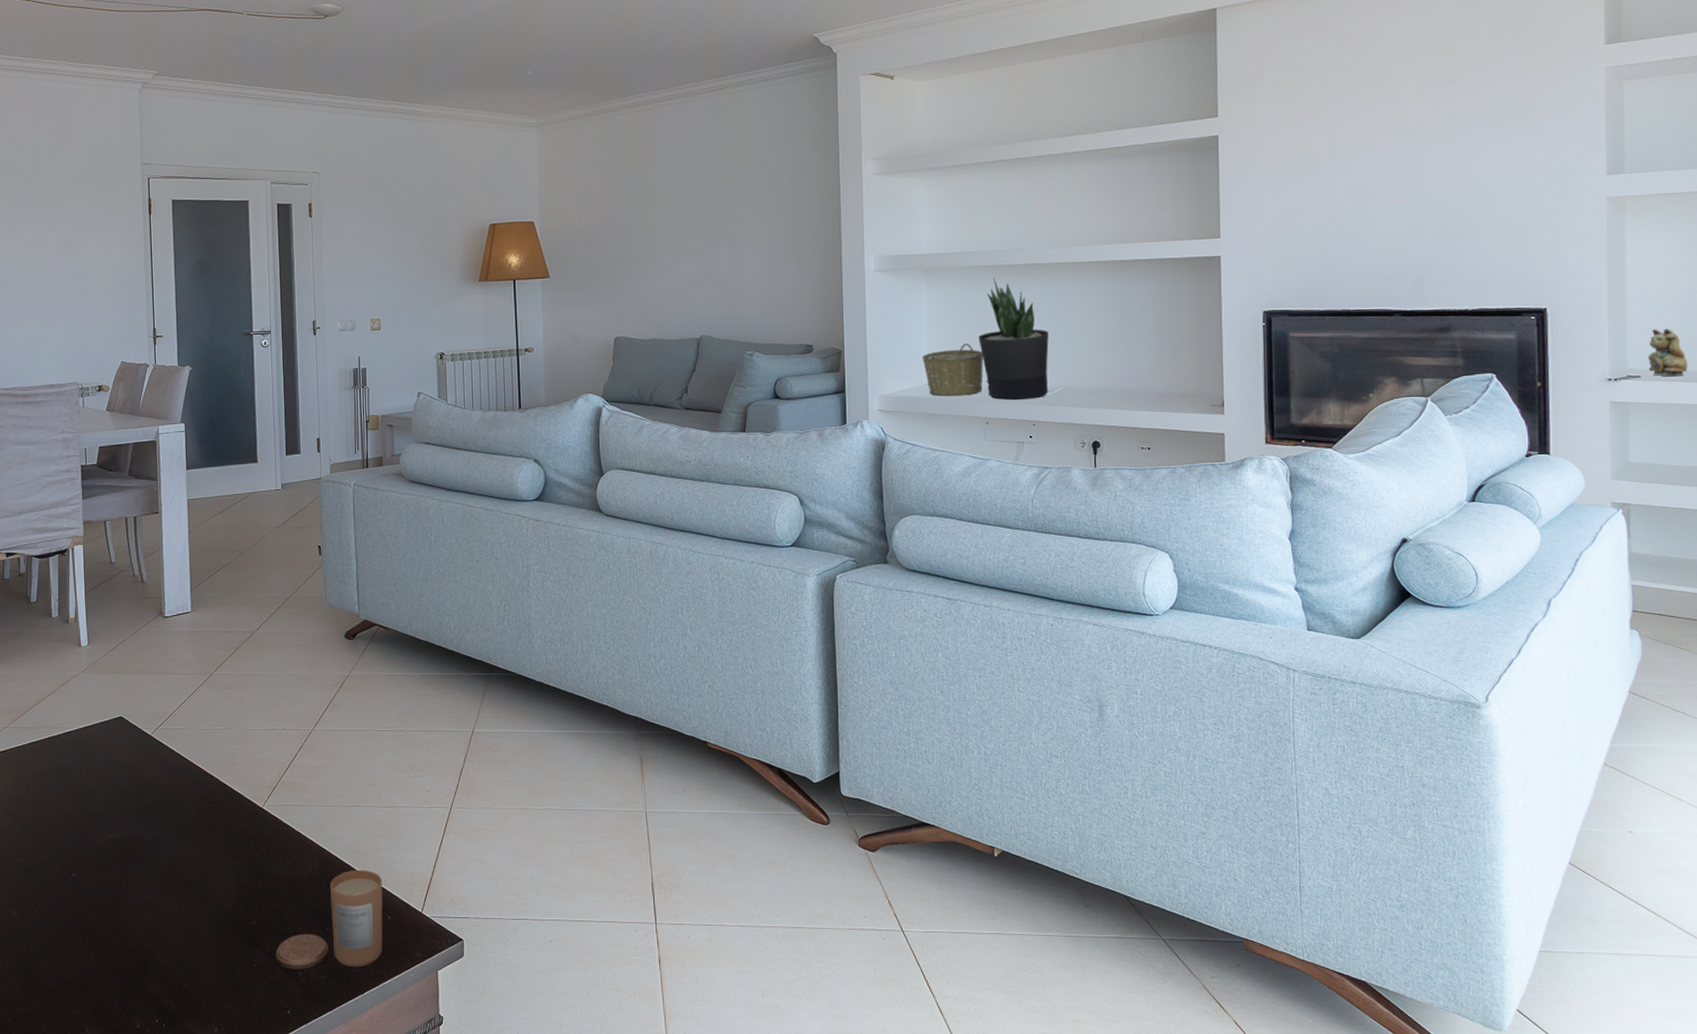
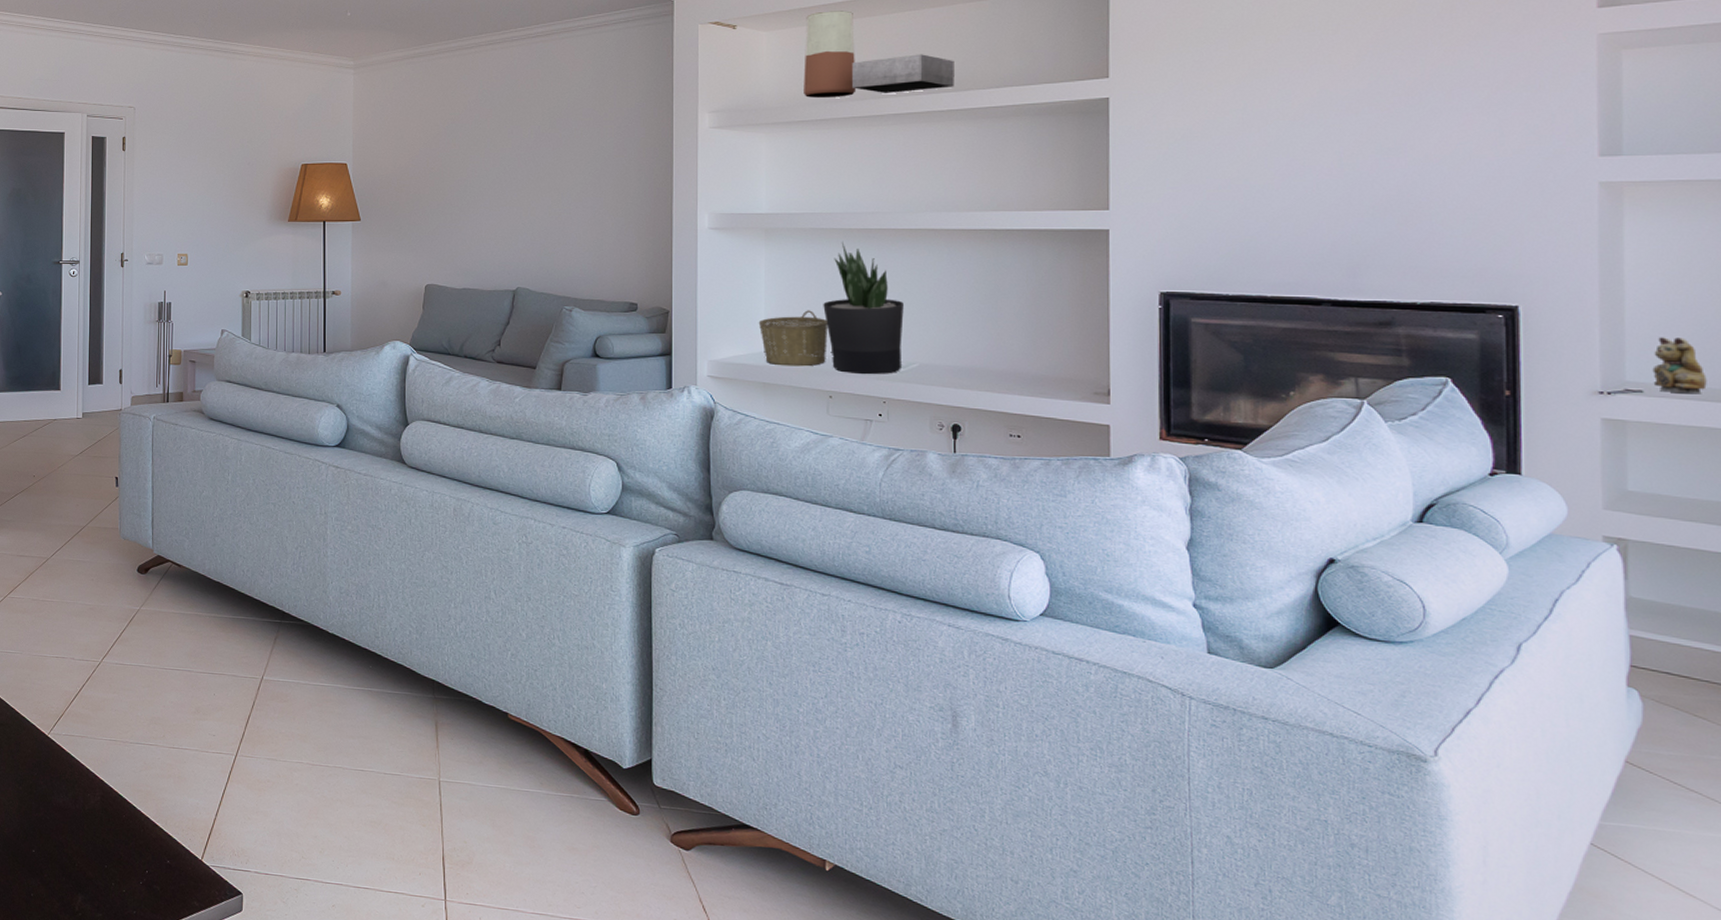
candle: present [275,869,383,970] -> none [53,808,164,910]
vase: none [955,60,1003,144] -> present [804,11,857,99]
decorative box: none [998,99,1087,138] -> present [852,54,955,94]

